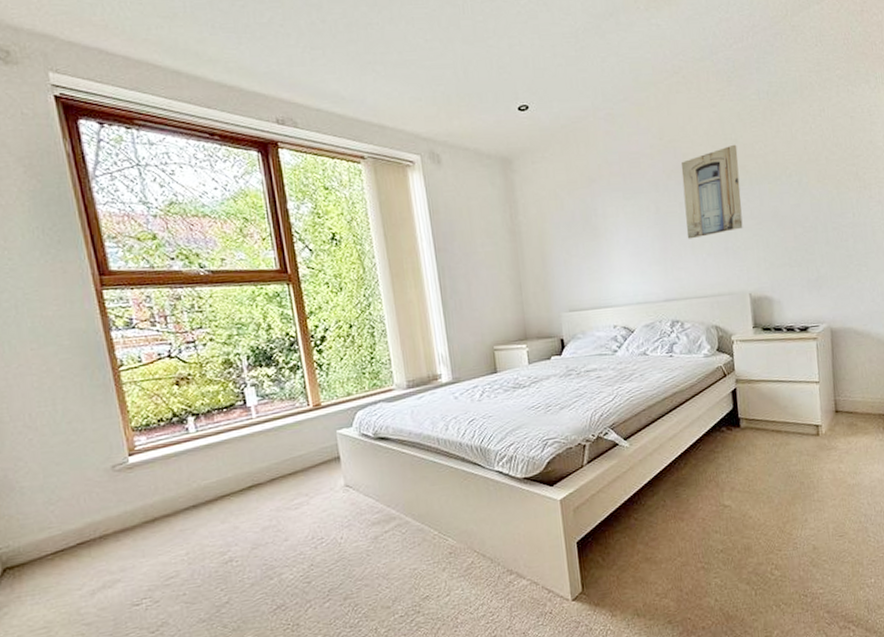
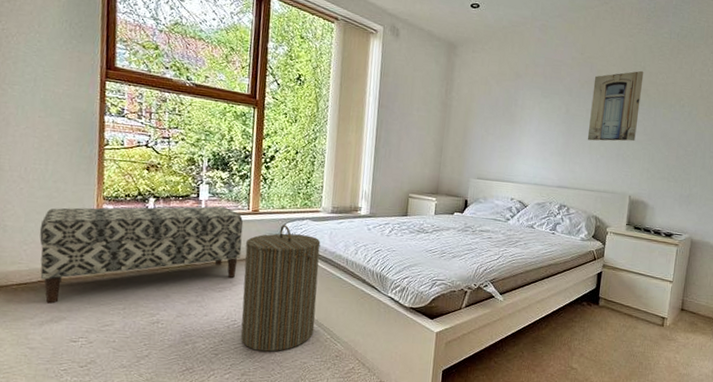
bench: none [63,408,312,568] -> present [39,206,244,304]
laundry hamper: none [313,414,418,568] -> present [240,224,321,352]

